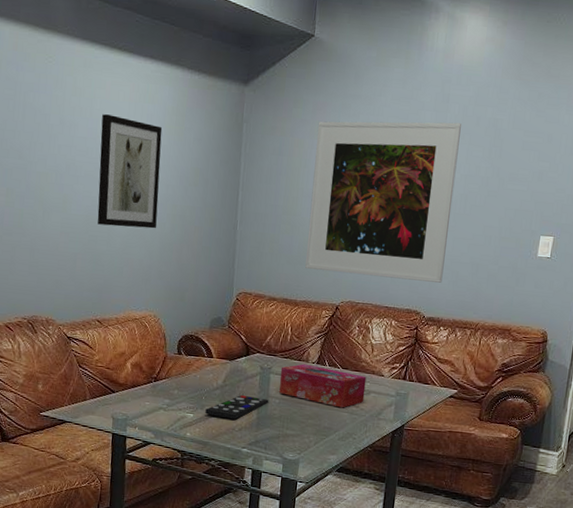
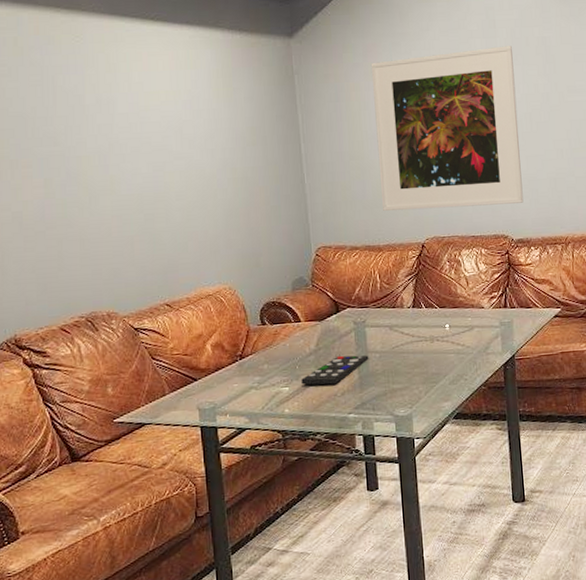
wall art: present [97,114,163,229] -> none [142,86,218,202]
tissue box: present [279,364,367,408] -> none [375,310,469,350]

